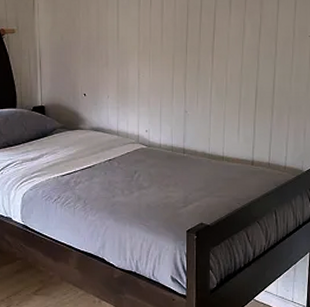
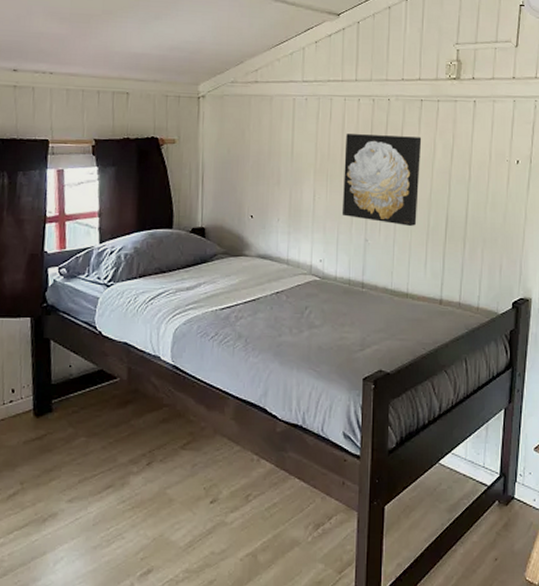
wall art: none [163,18,233,99] -> present [341,134,422,227]

